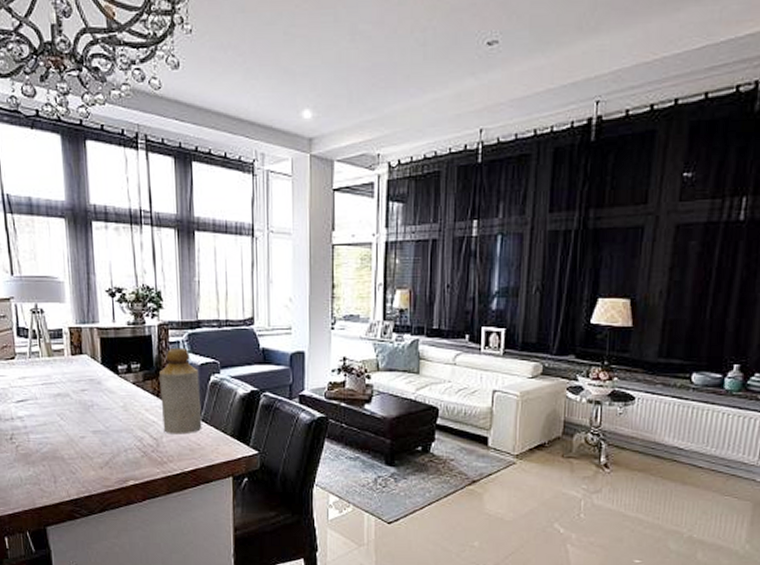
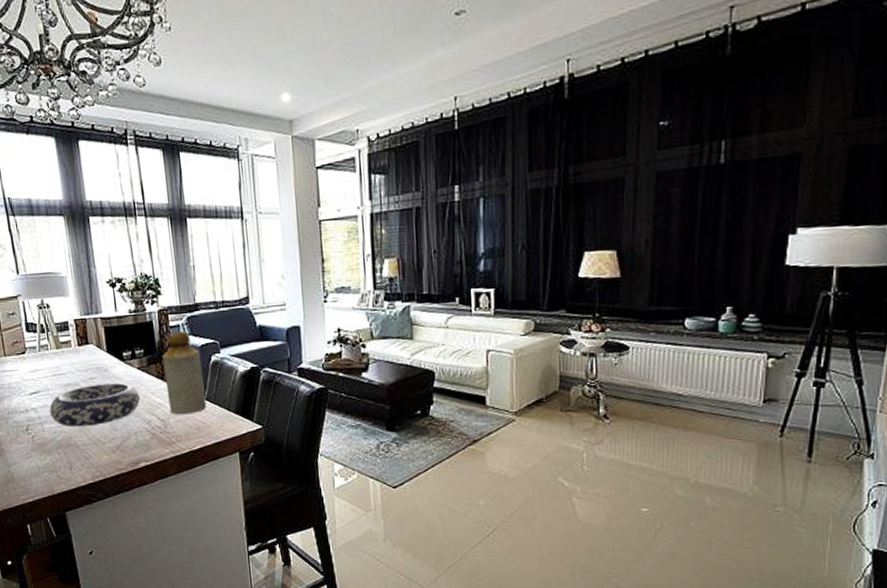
decorative bowl: none [36,396,133,440] -> present [49,382,140,427]

